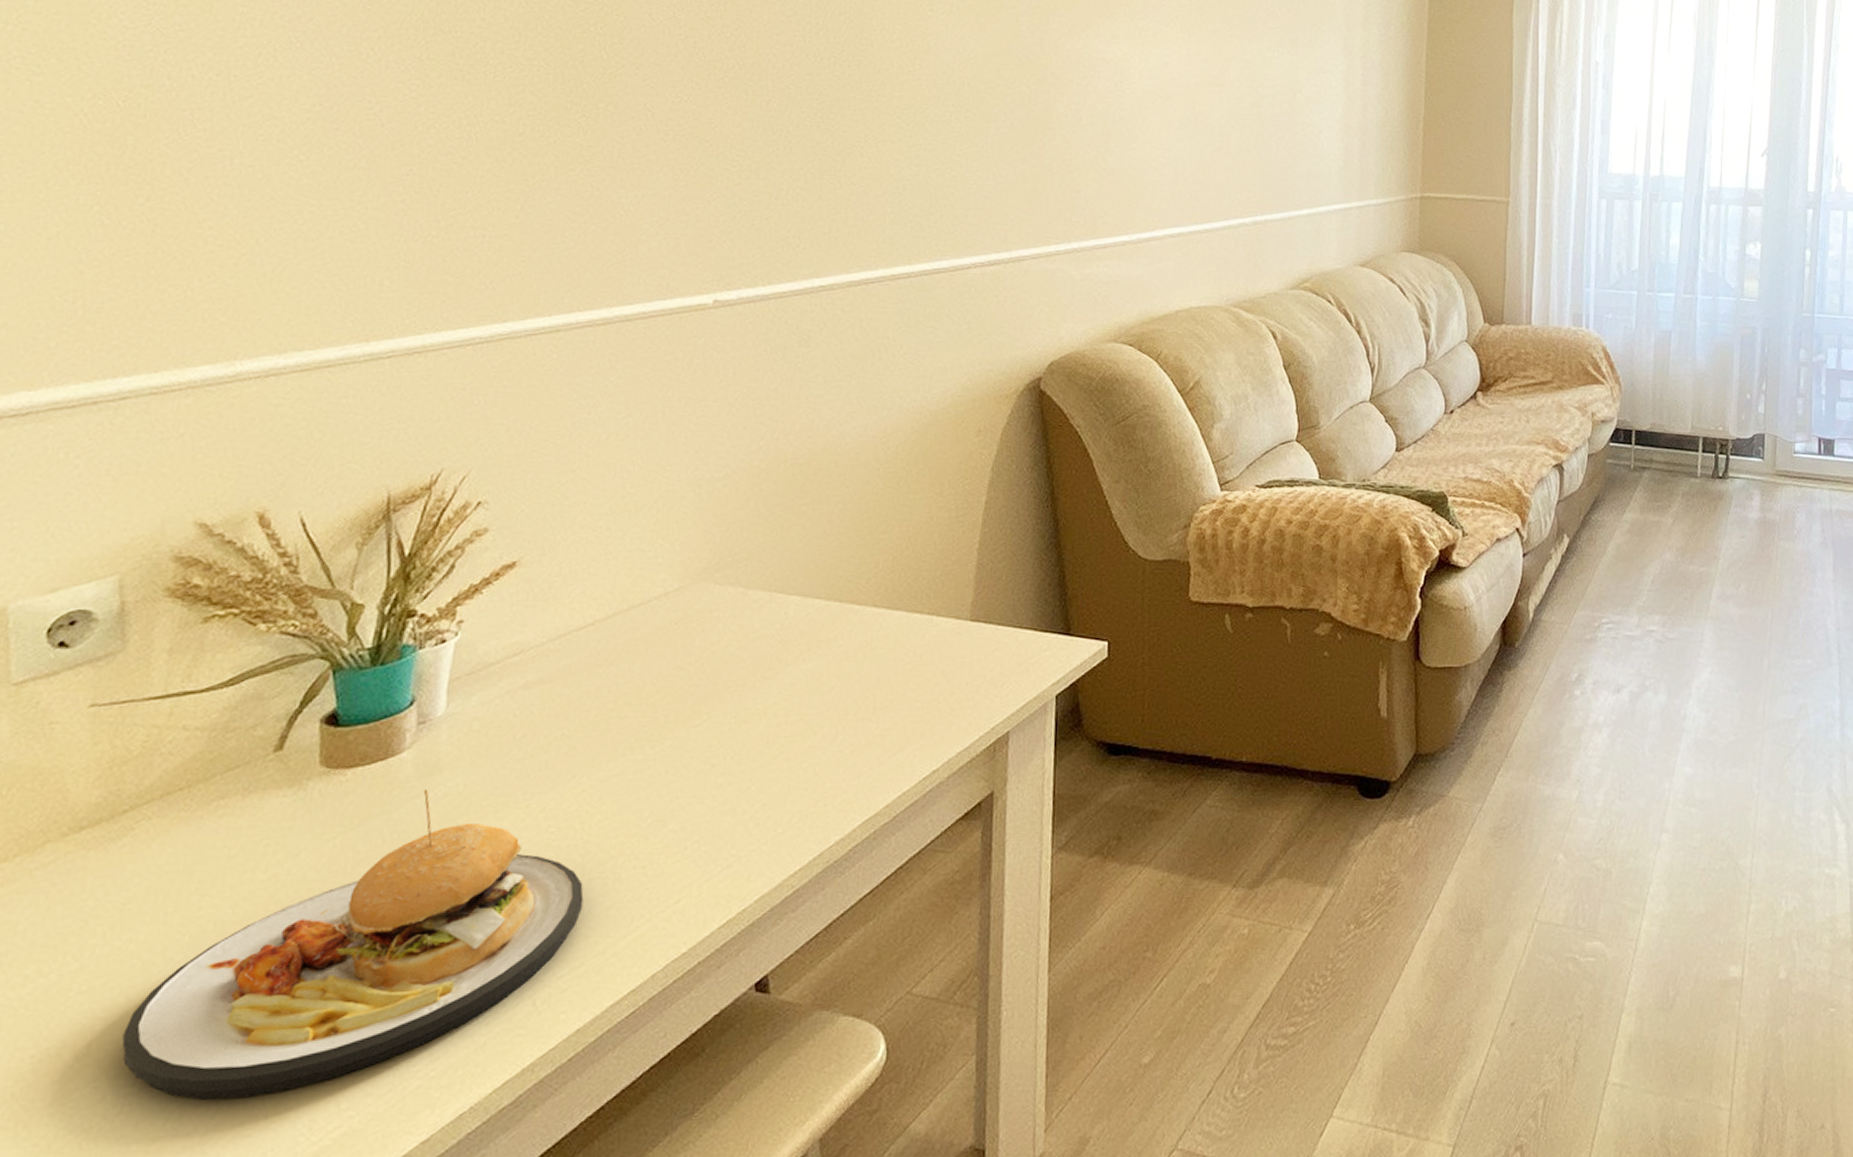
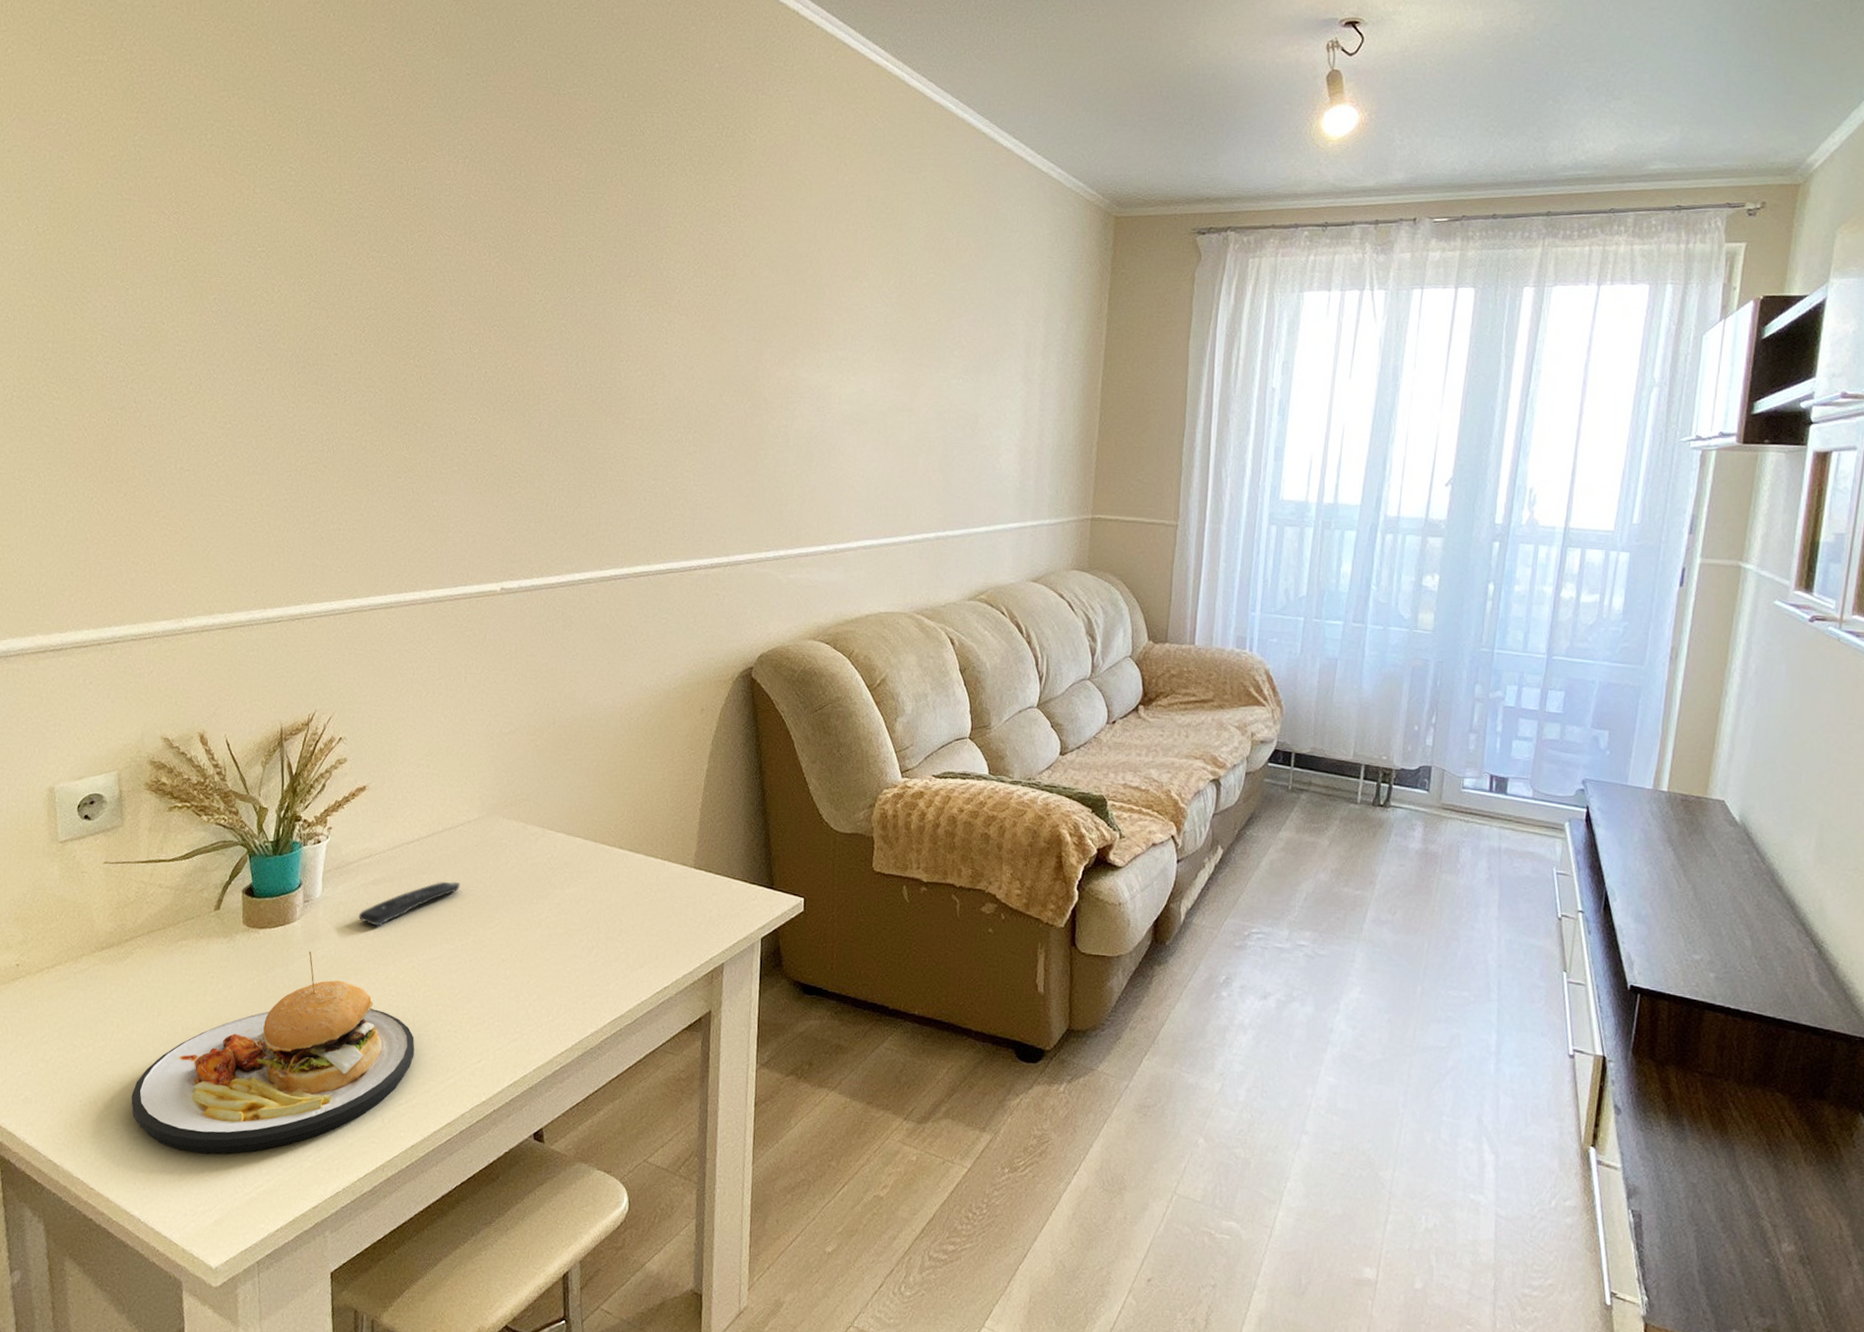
remote control: none [501,673,653,744] -> present [358,881,460,927]

